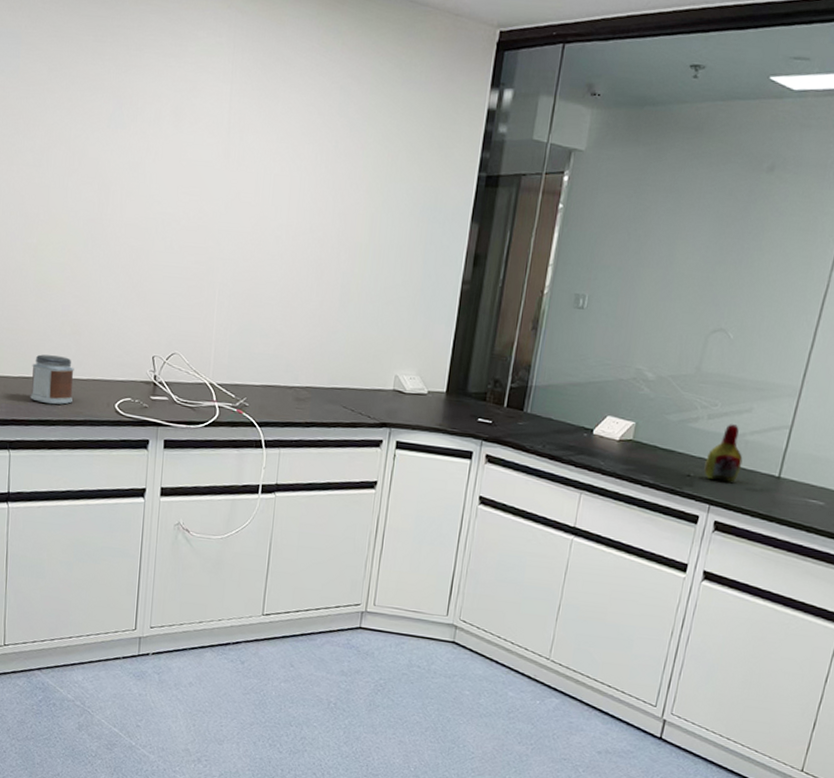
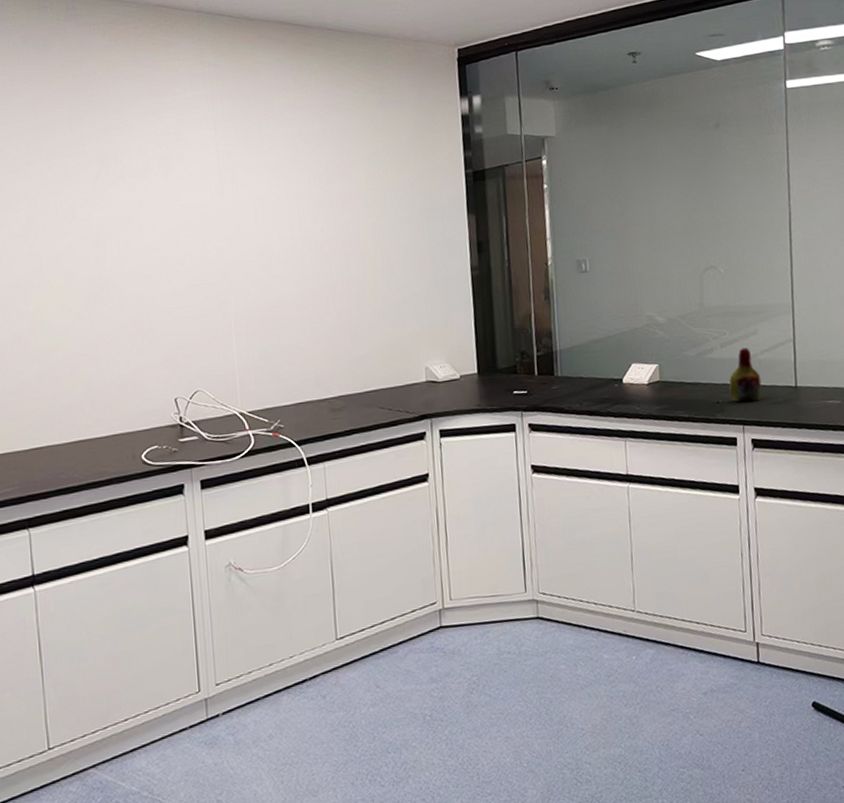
jar: present [30,354,74,405] -> none [43,418,94,471]

